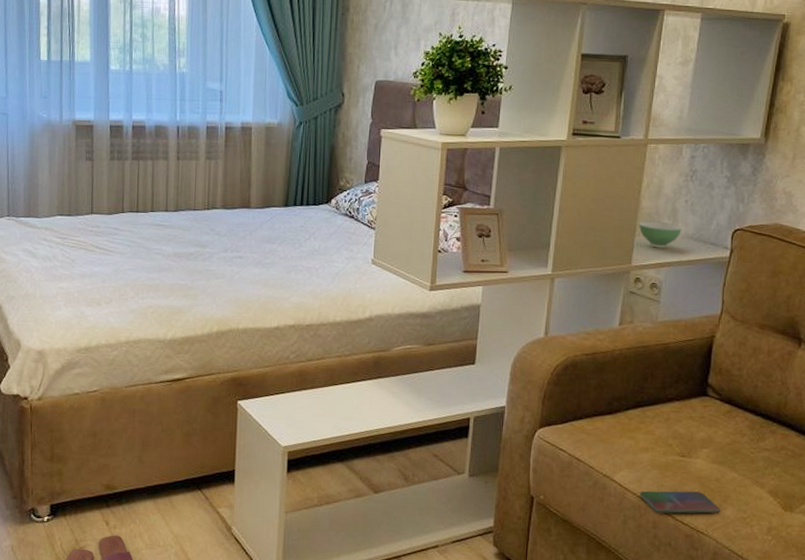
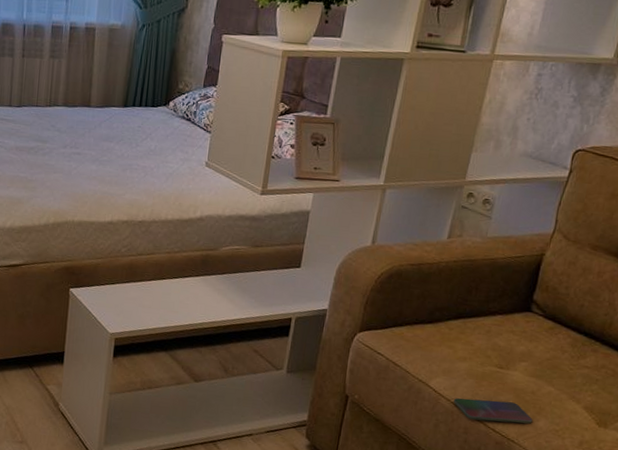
bowl: present [638,221,683,248] -> none [476,137,523,165]

